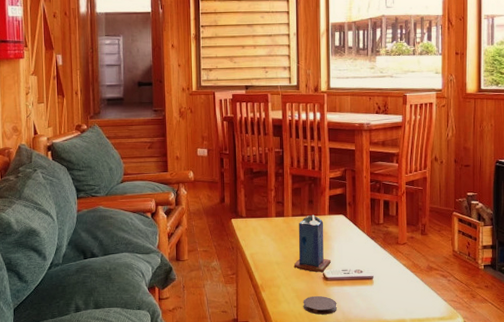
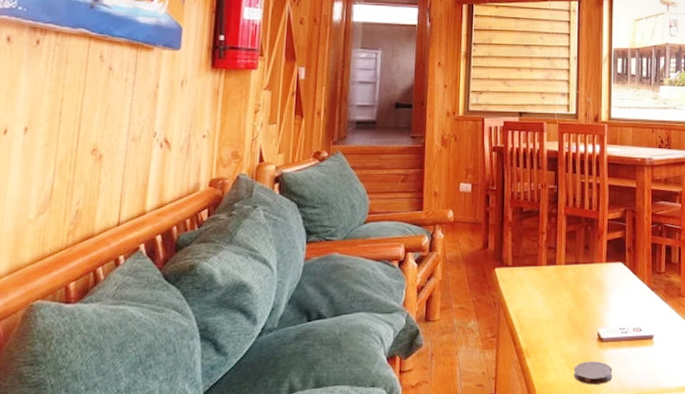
candle: present [293,214,331,273] -> none [564,262,607,333]

